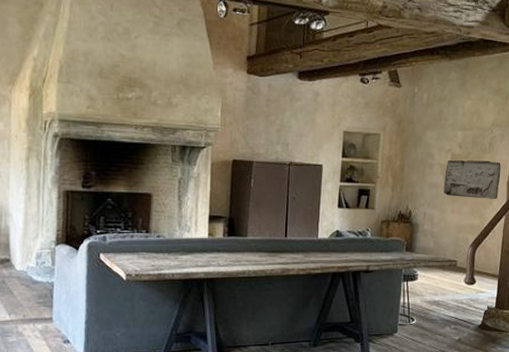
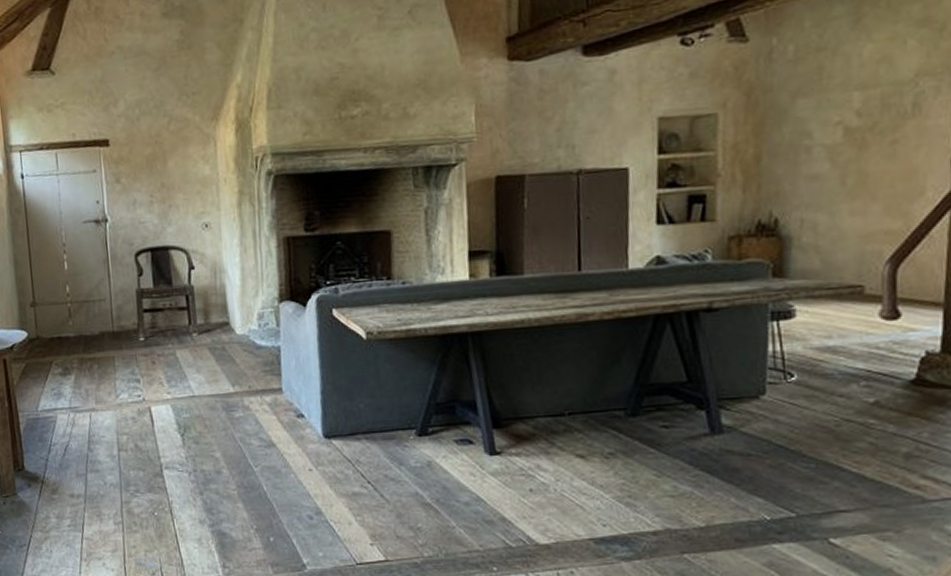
stone relief: present [443,160,501,199] -> none [832,129,938,191]

